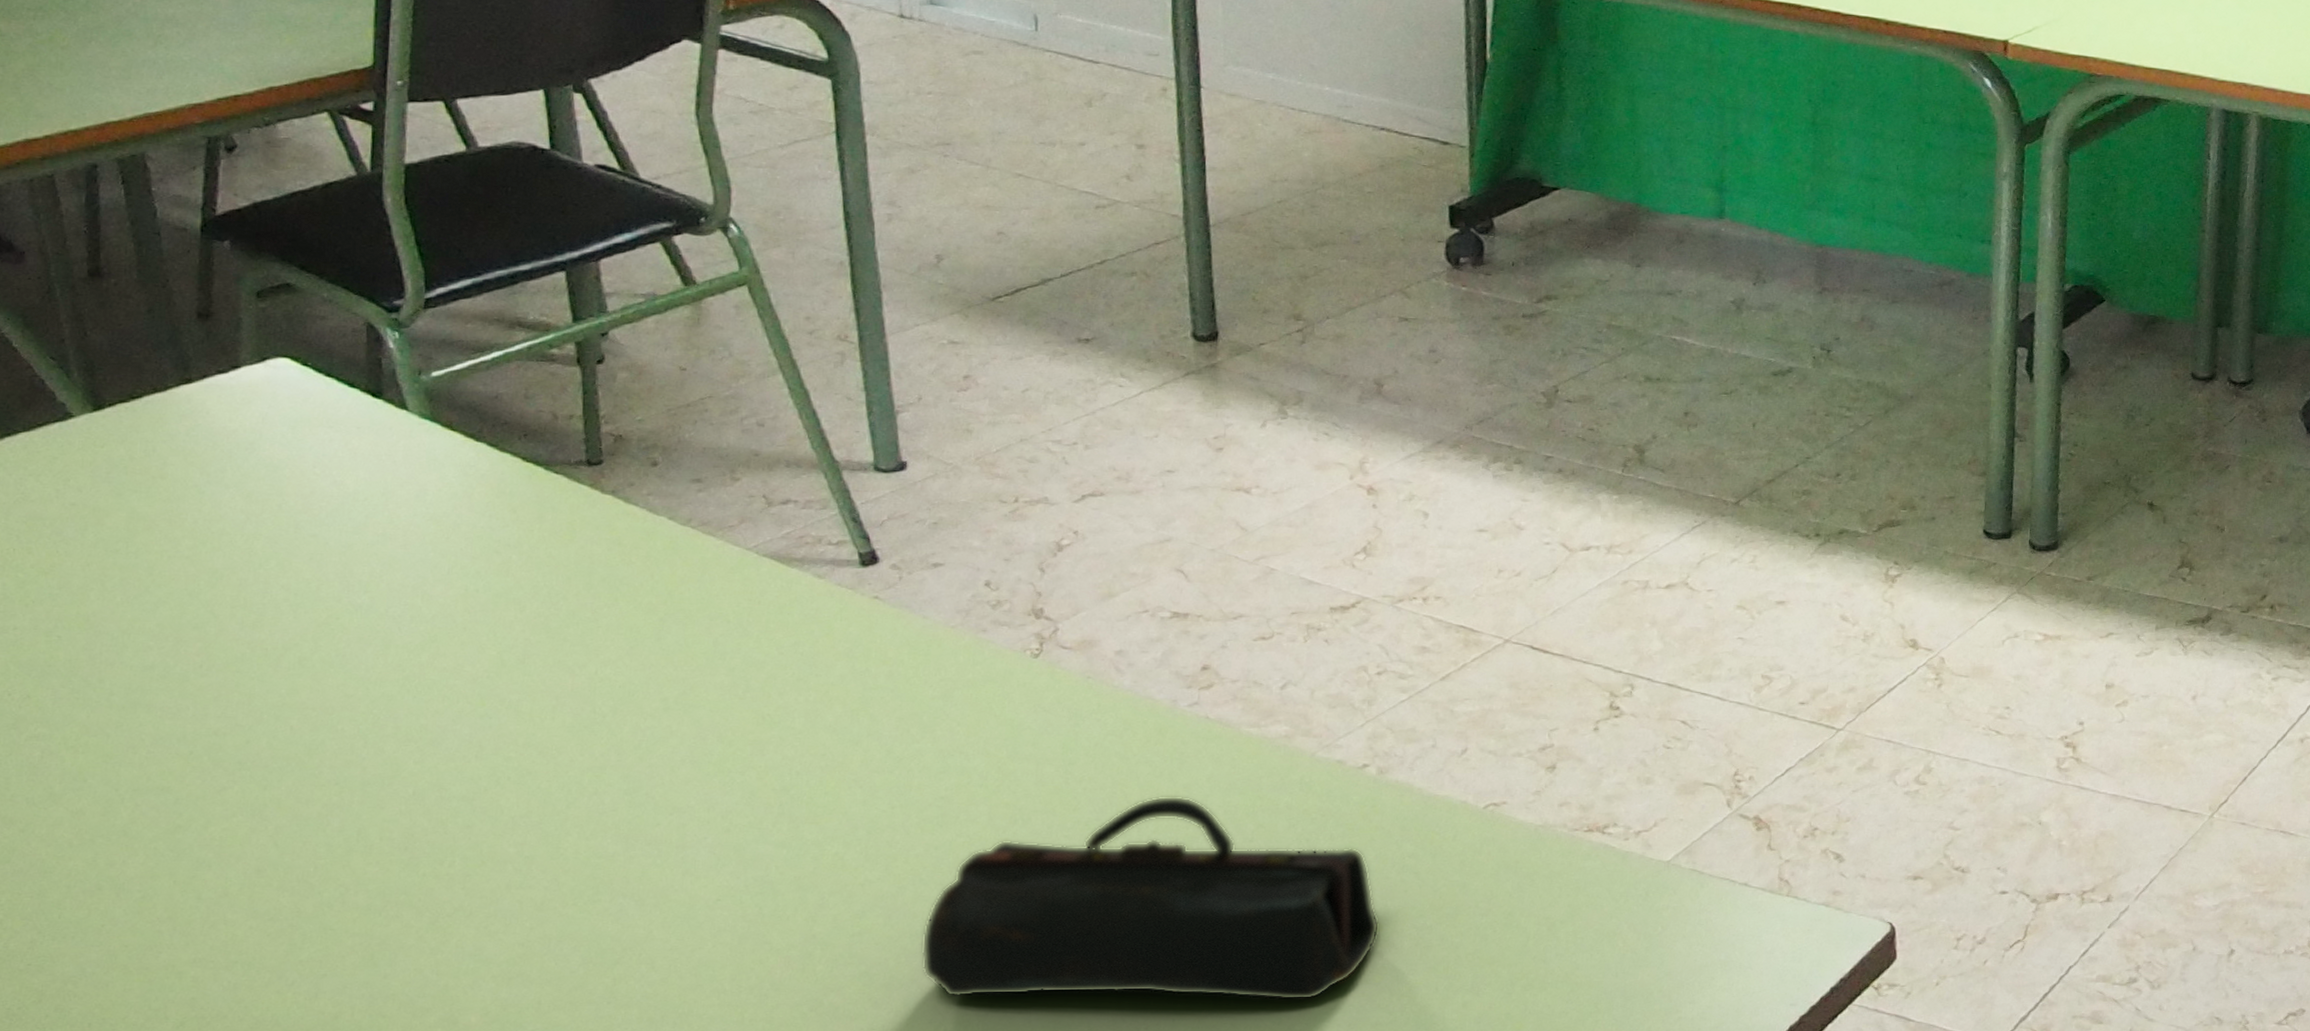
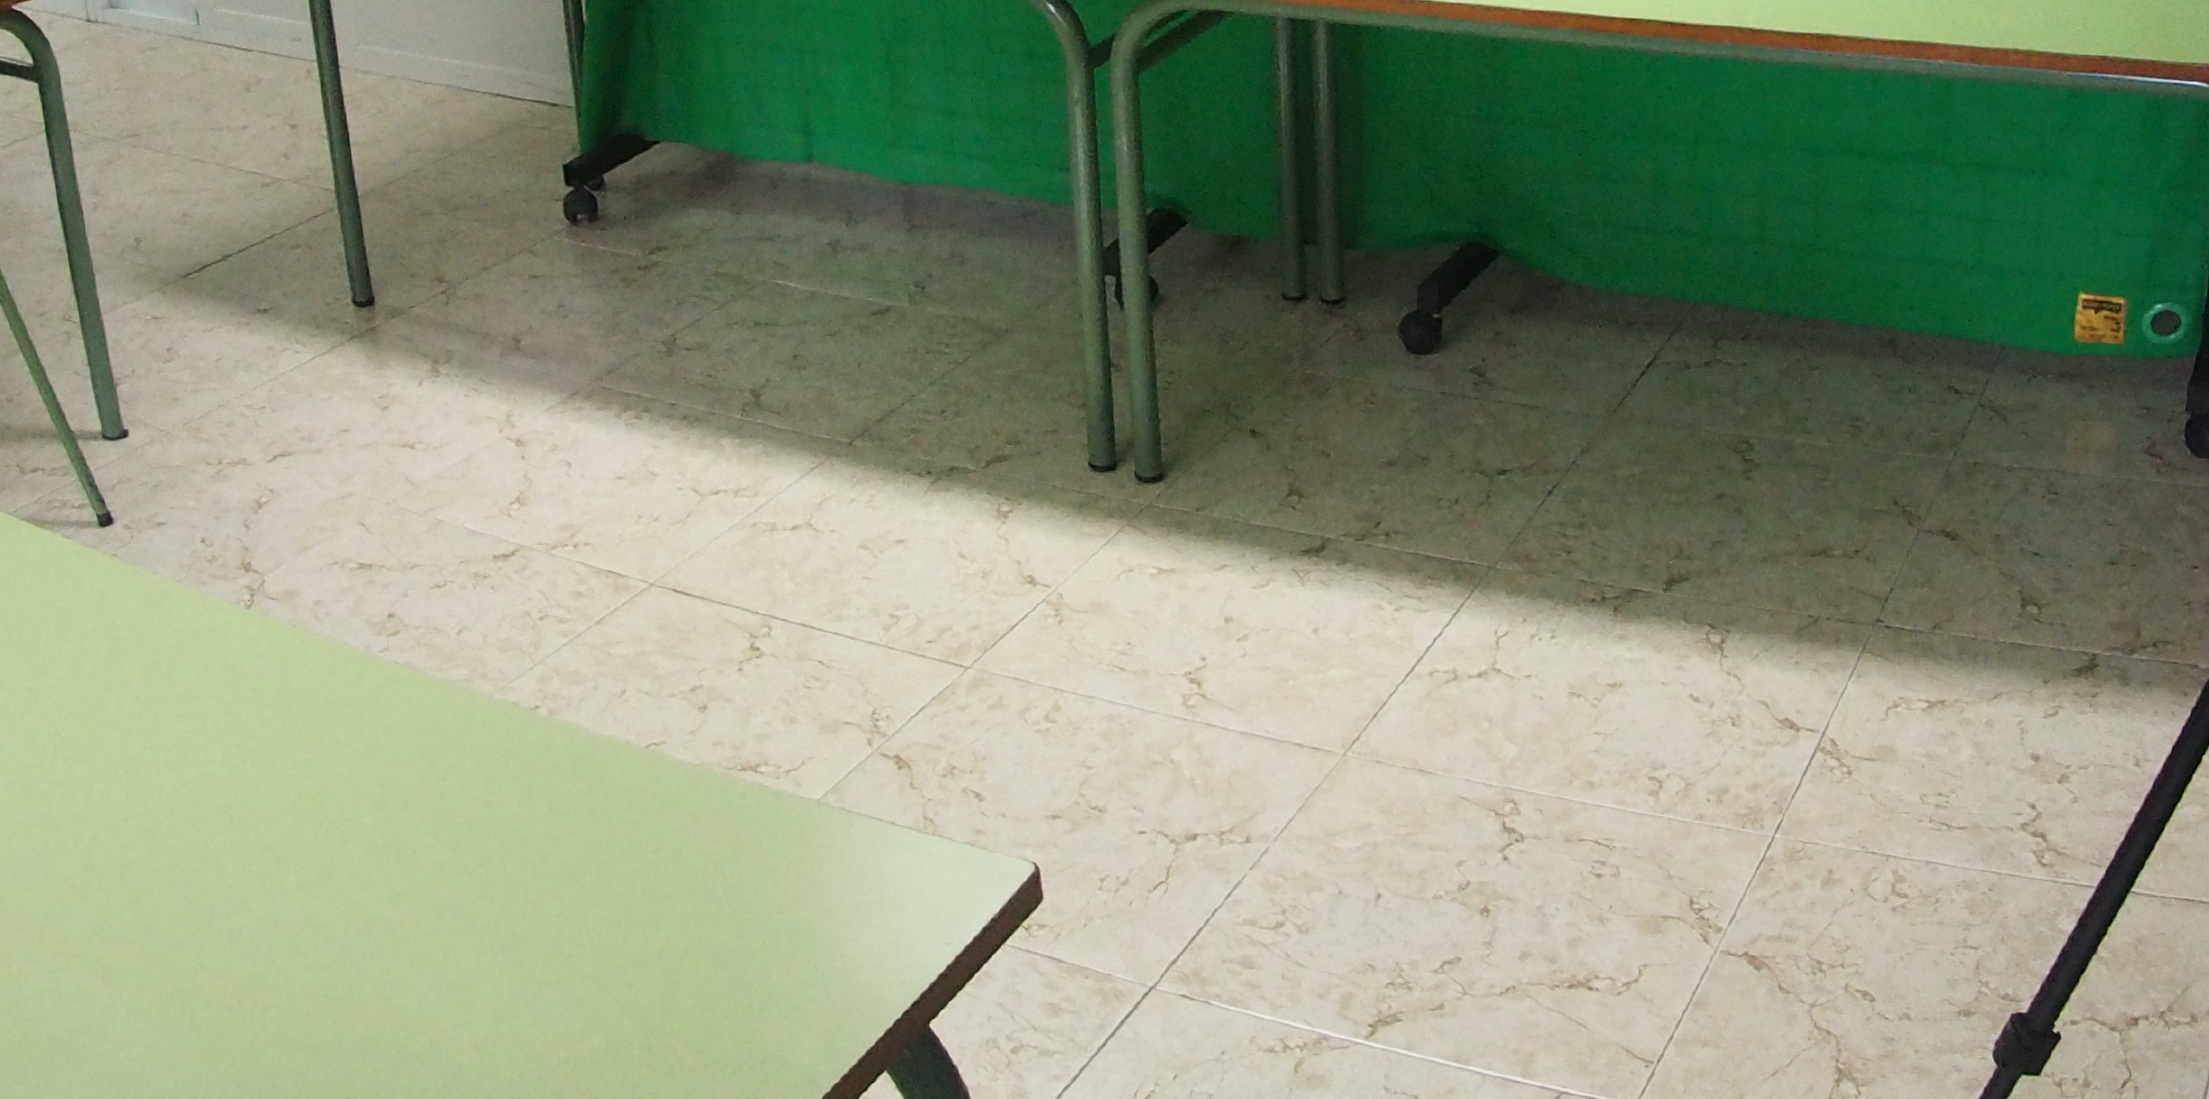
pencil case: present [921,796,1380,1001] -> none [178,737,564,932]

